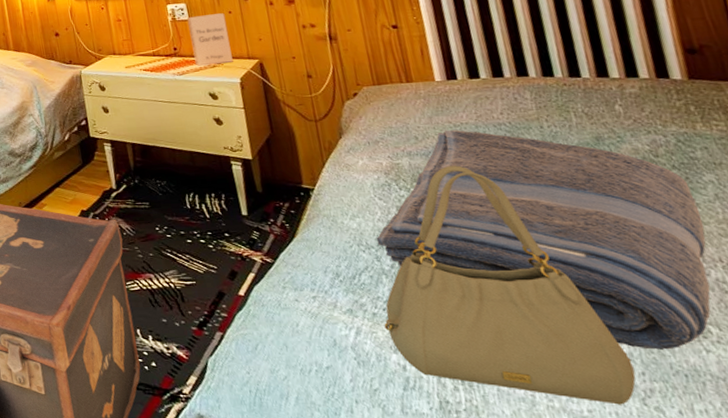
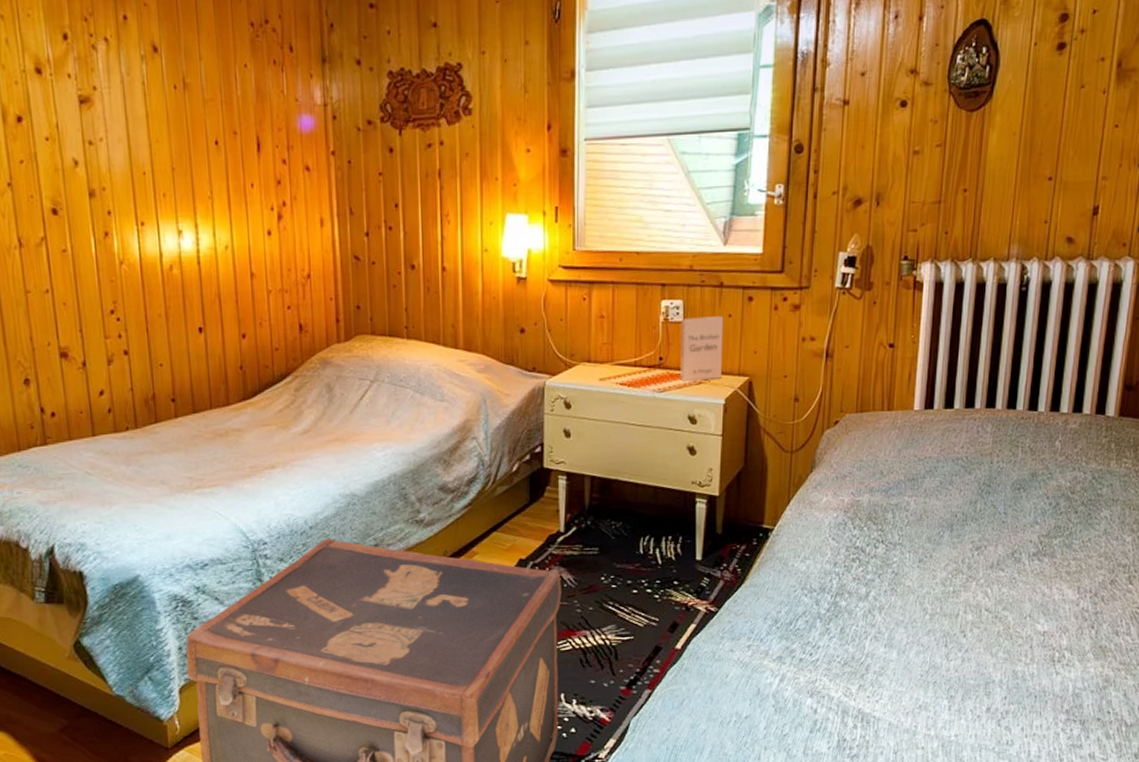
towel: present [376,130,711,350] -> none [820,464,1089,676]
handbag: present [384,165,636,405] -> none [807,502,1000,728]

